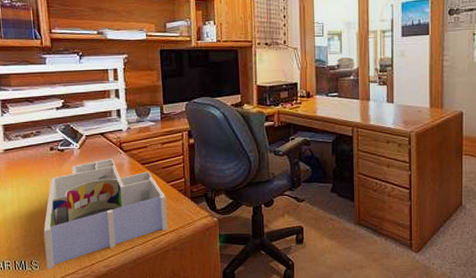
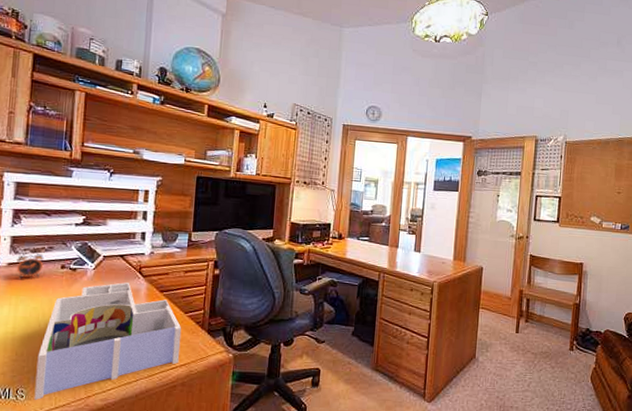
alarm clock: none [11,137,35,164] -> present [16,251,44,280]

